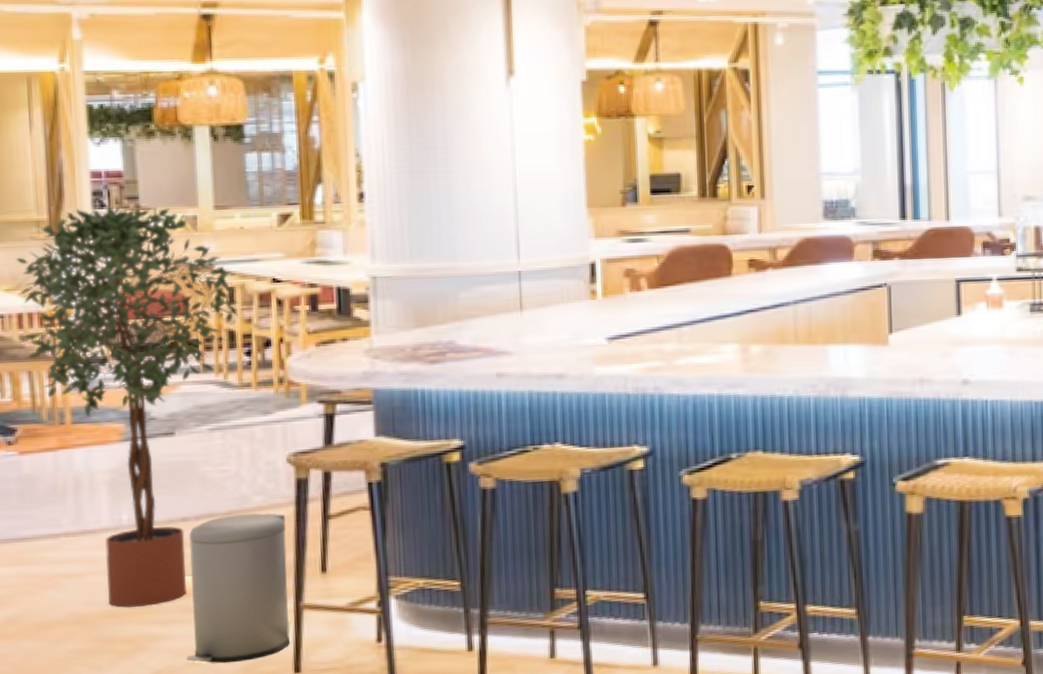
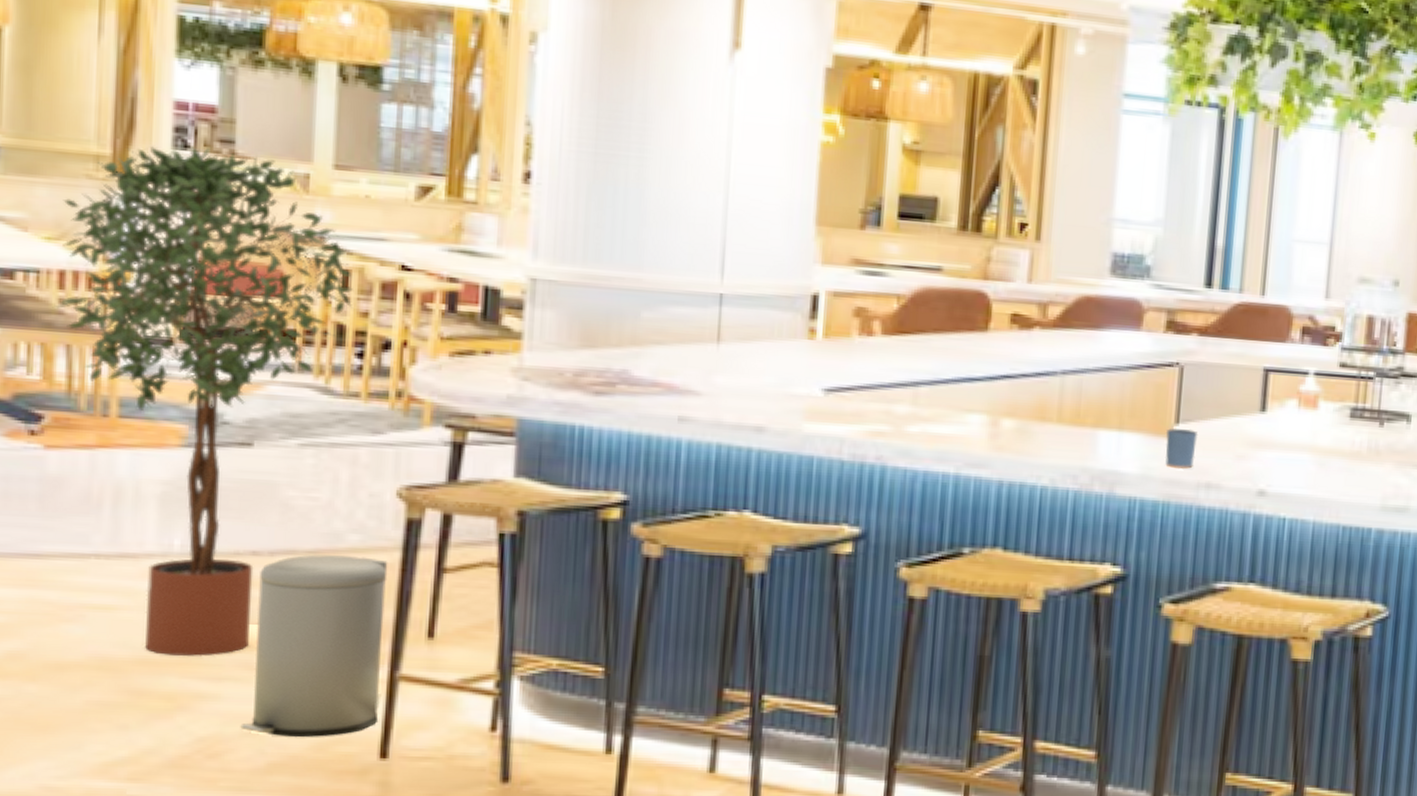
mug: none [882,337,909,370] -> present [1165,428,1199,469]

